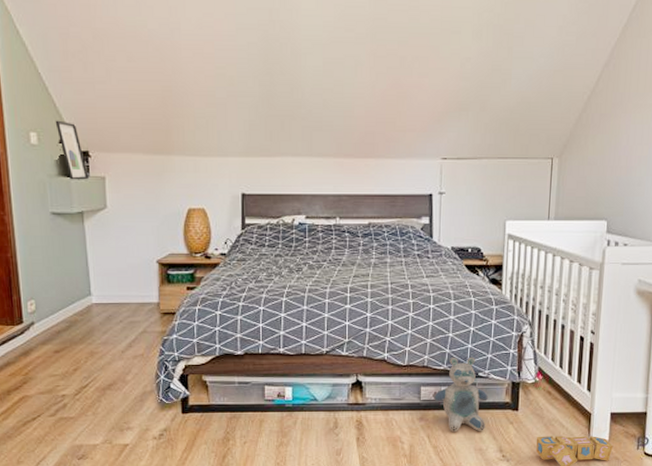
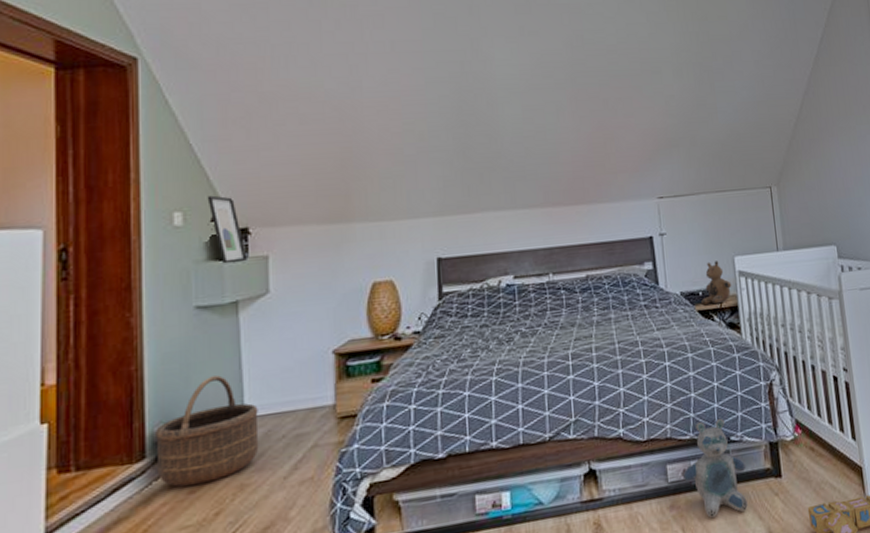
basket: none [29,269,103,347] -> present [156,375,259,487]
teddy bear: none [469,223,500,263] -> present [701,261,732,307]

